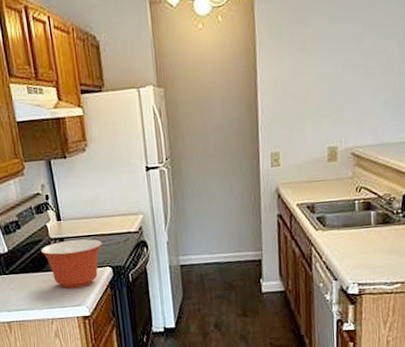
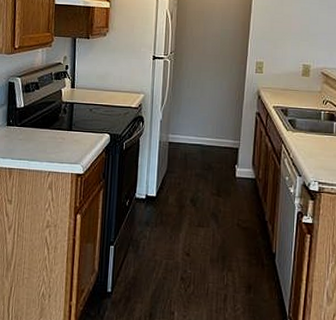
mixing bowl: present [40,239,103,288] -> none [51,106,106,148]

